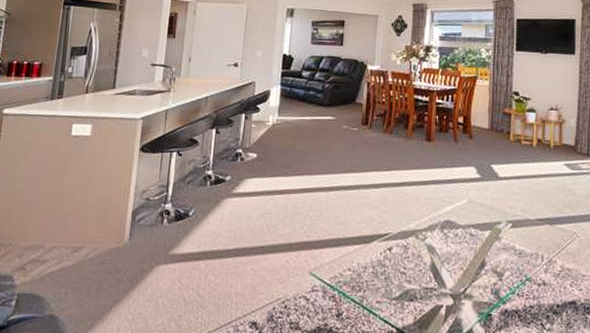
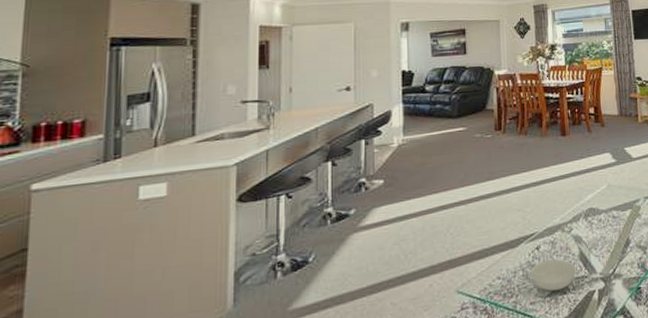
bowl: none [380,263,426,296] -> present [530,259,576,292]

